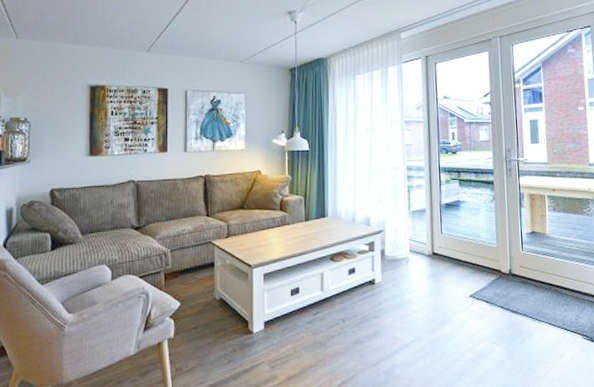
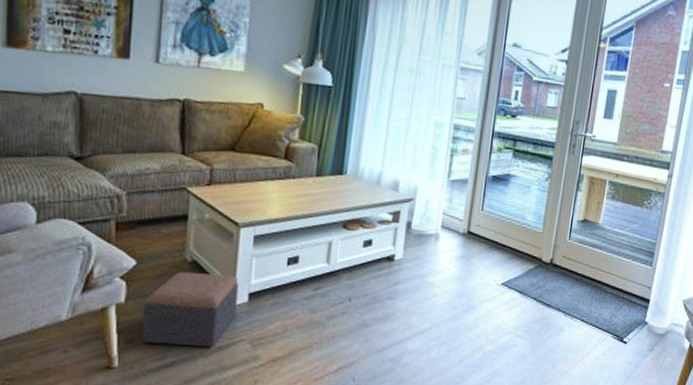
footstool: none [188,308,256,371] -> present [142,271,239,347]

